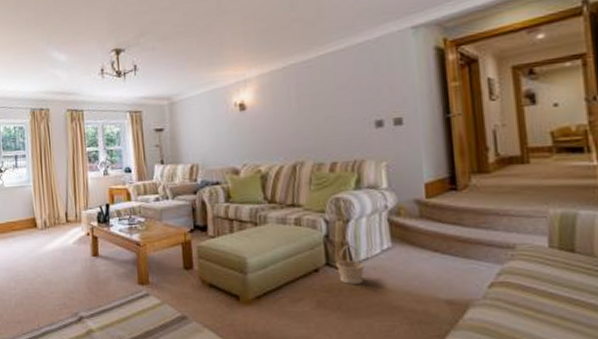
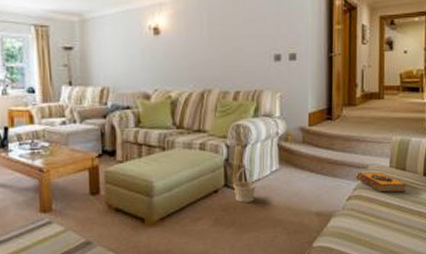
hardback book: none [498,253,579,281] -> present [355,172,406,193]

